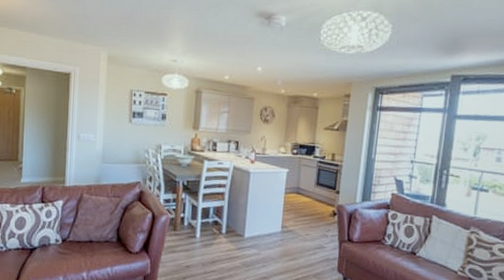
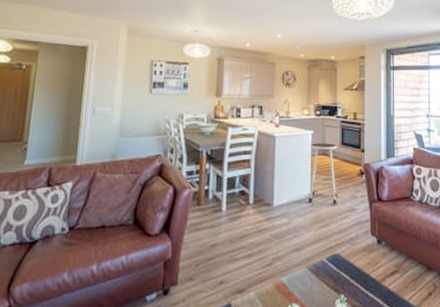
stool: none [278,181,312,241] -> present [308,143,337,205]

